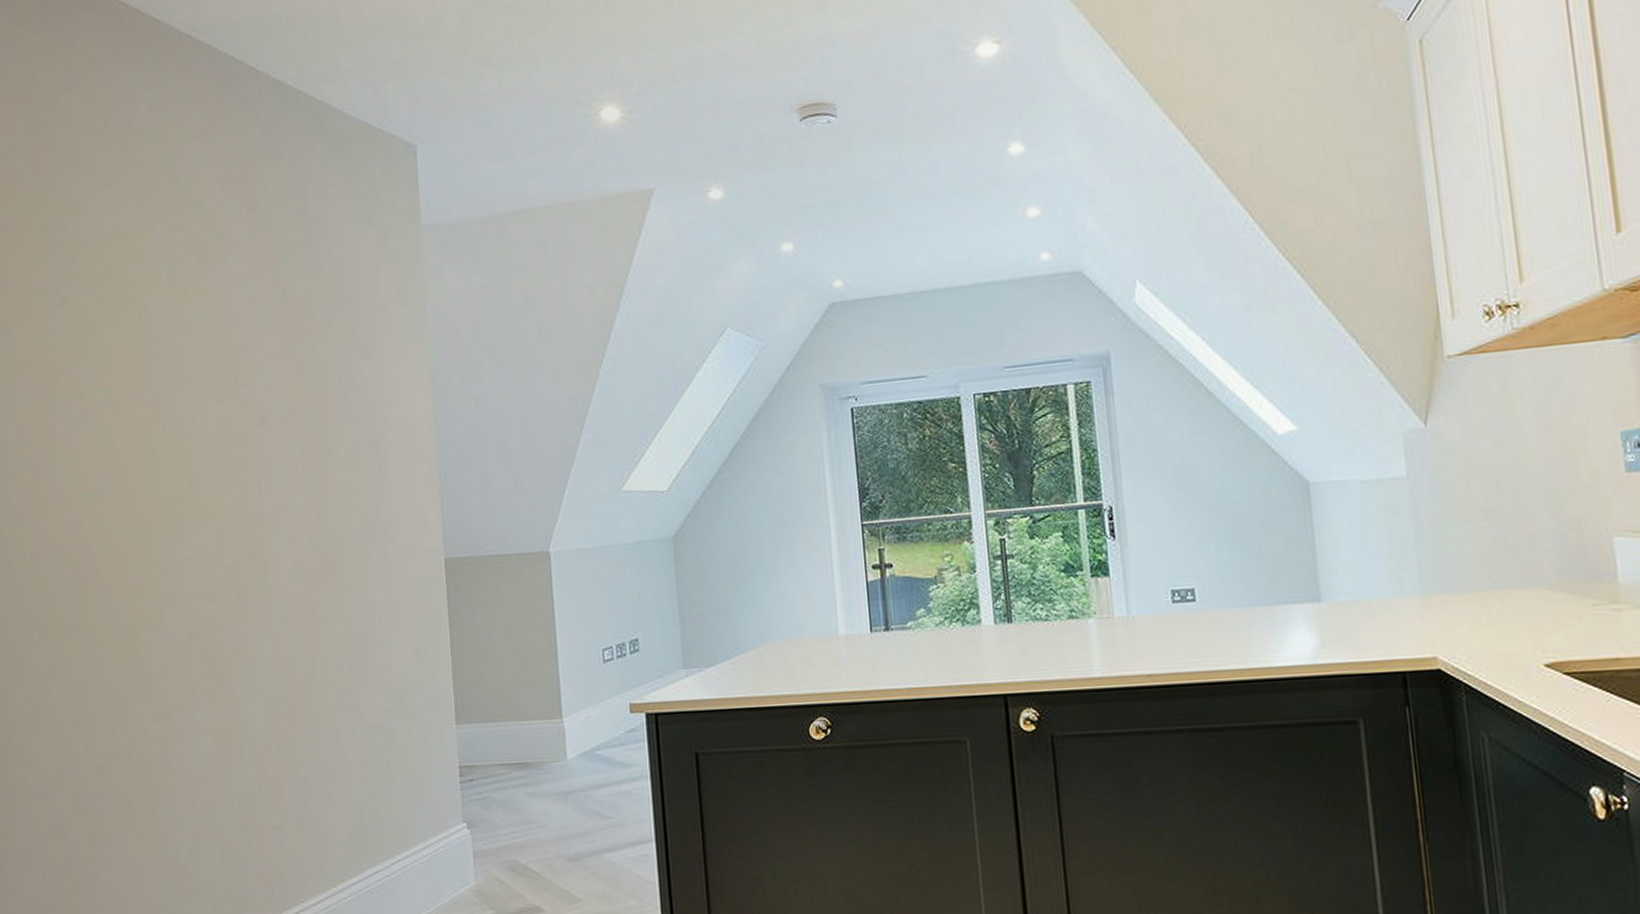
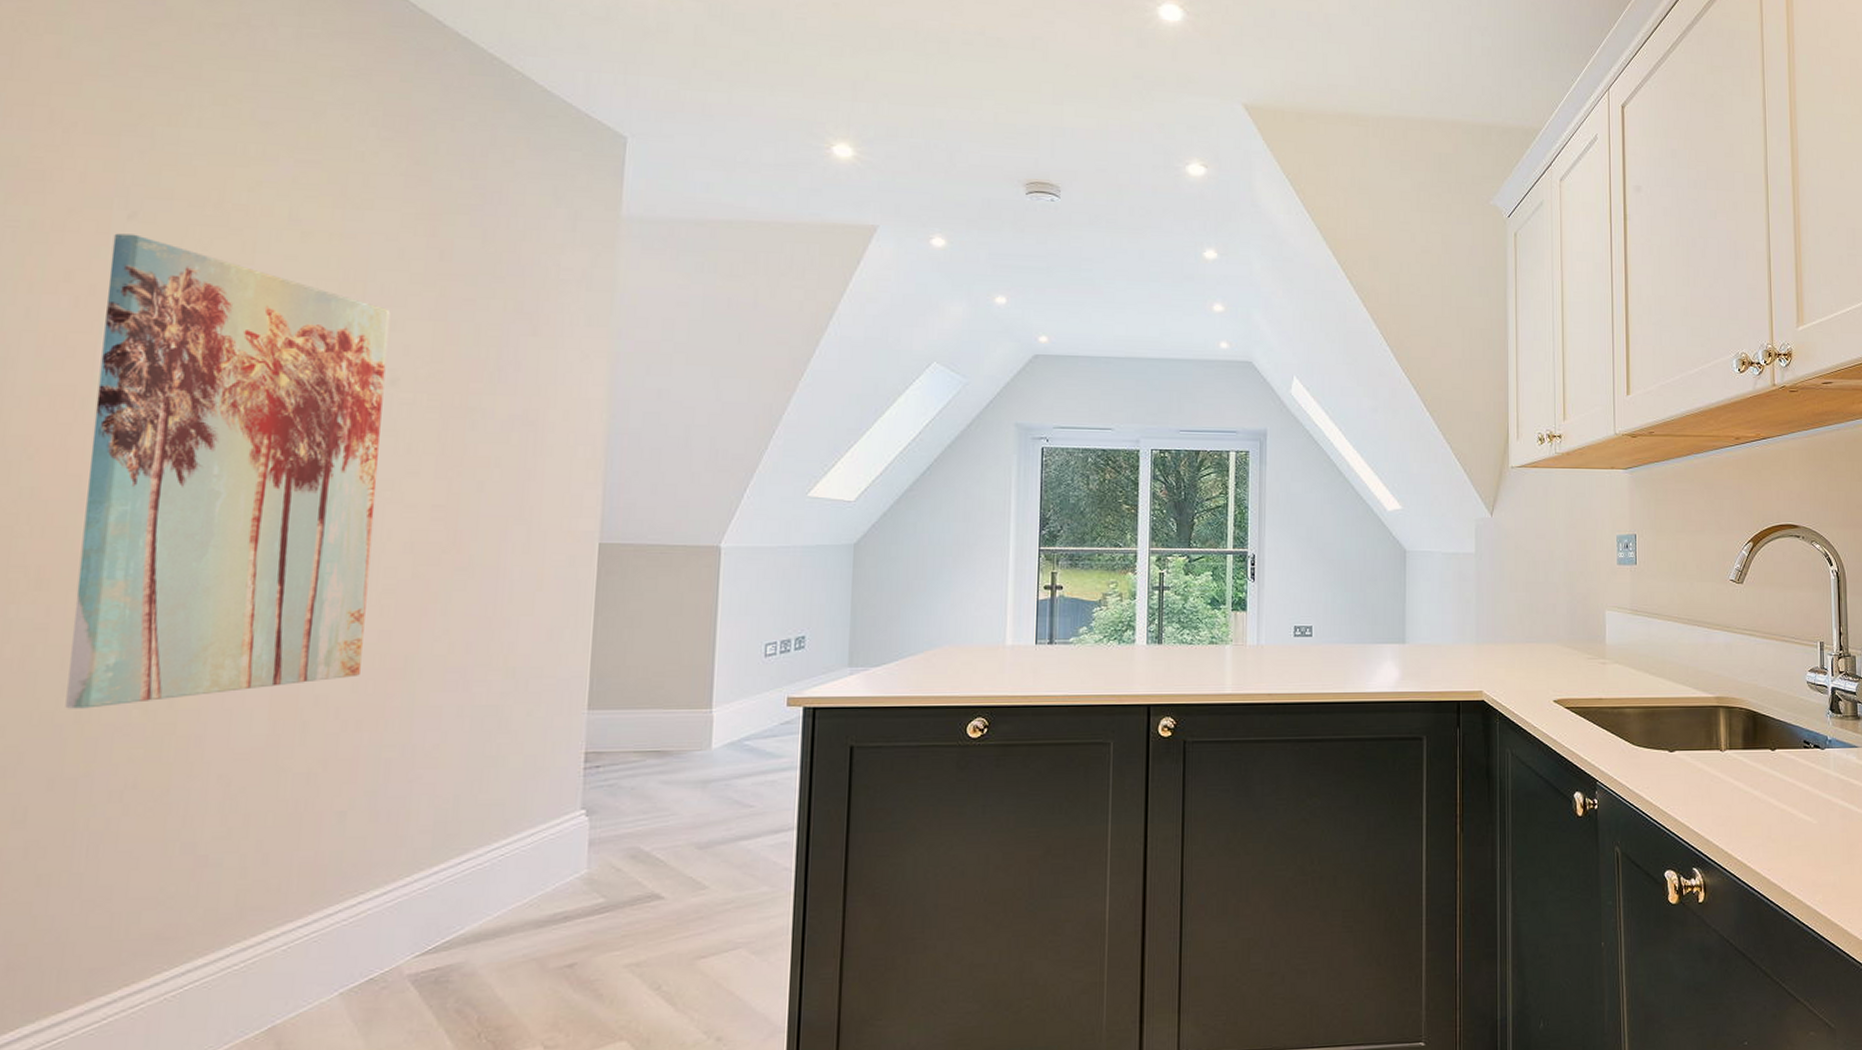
wall art: none [53,318,275,740] -> present [65,233,391,709]

